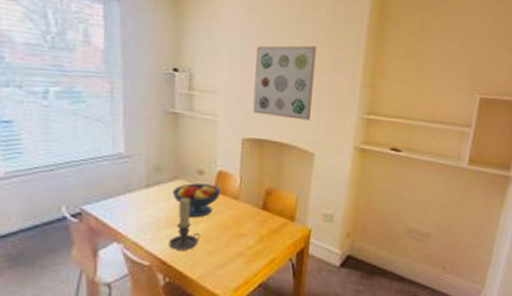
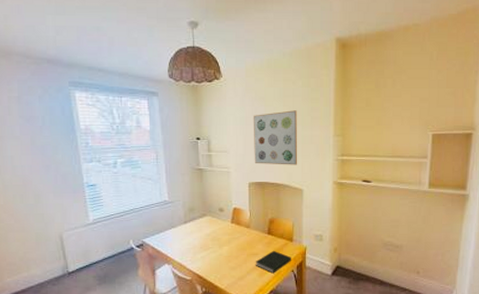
candle holder: present [169,197,201,250] -> none [203,229,225,268]
fruit bowl: present [172,183,222,218] -> none [202,218,237,243]
book: none [241,231,291,262] -> present [255,250,291,274]

